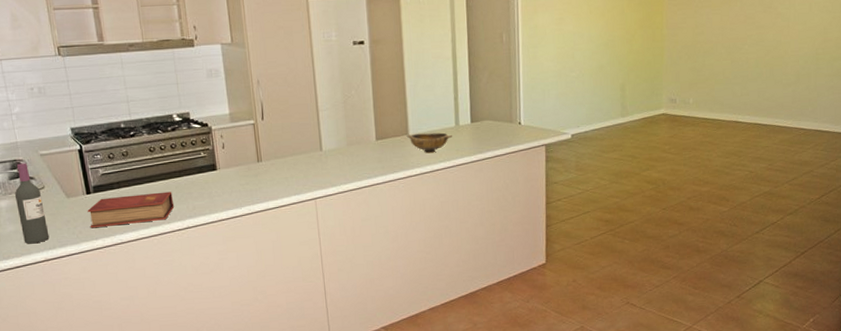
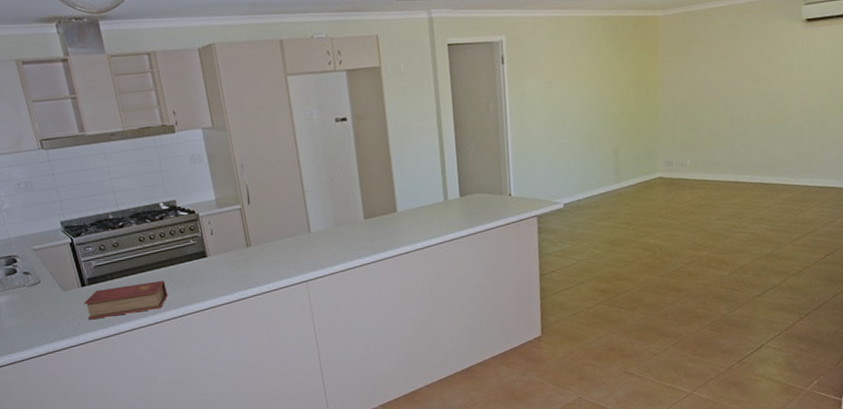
wine bottle: present [14,163,50,244] -> none [11,258,50,338]
bowl: present [406,132,452,154] -> none [394,208,441,230]

